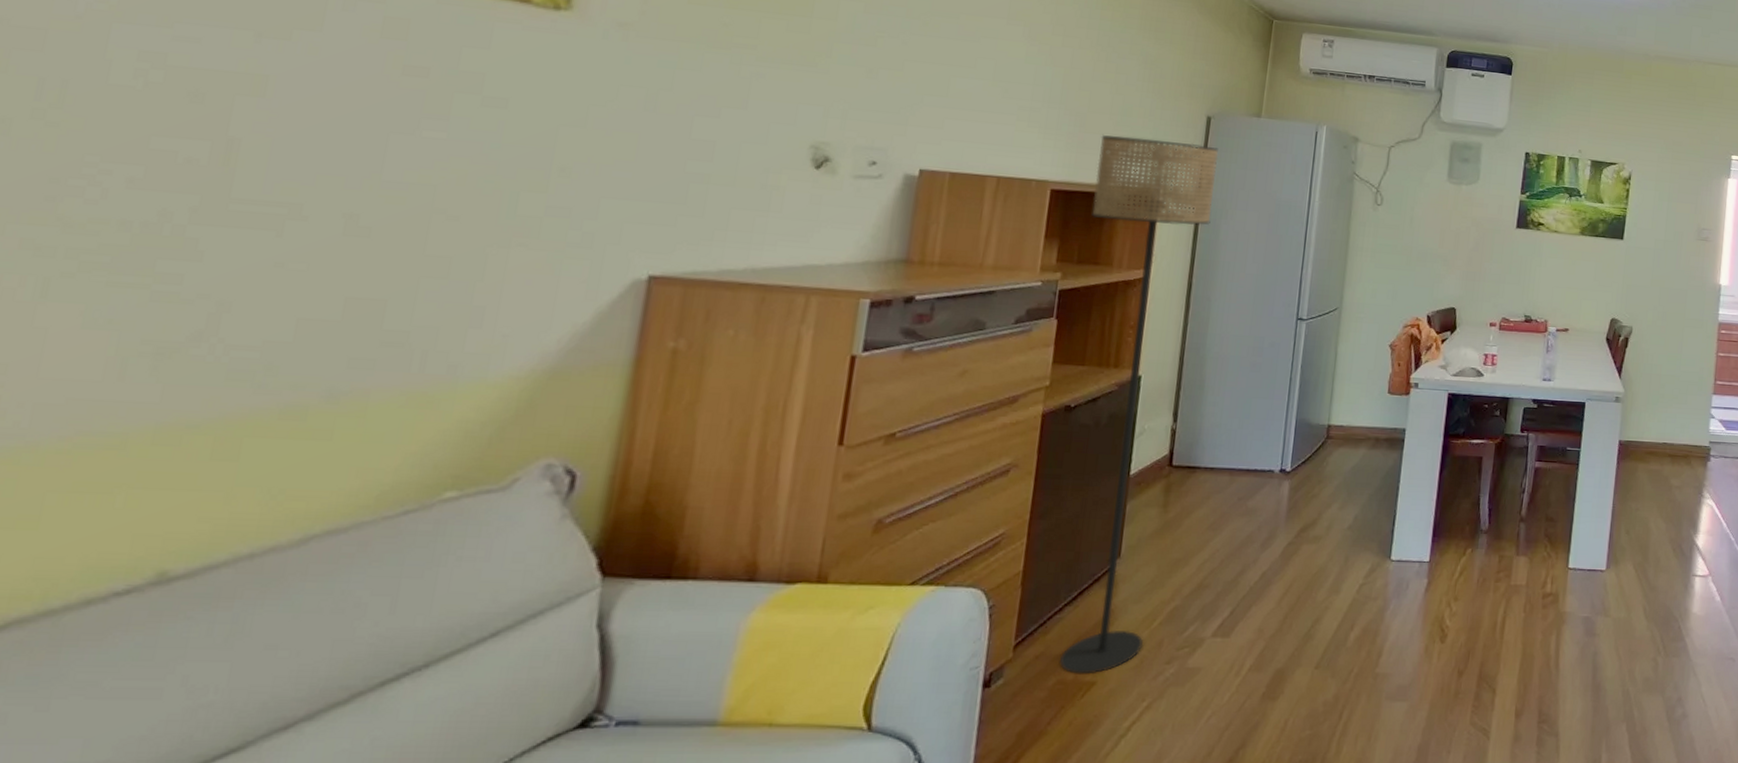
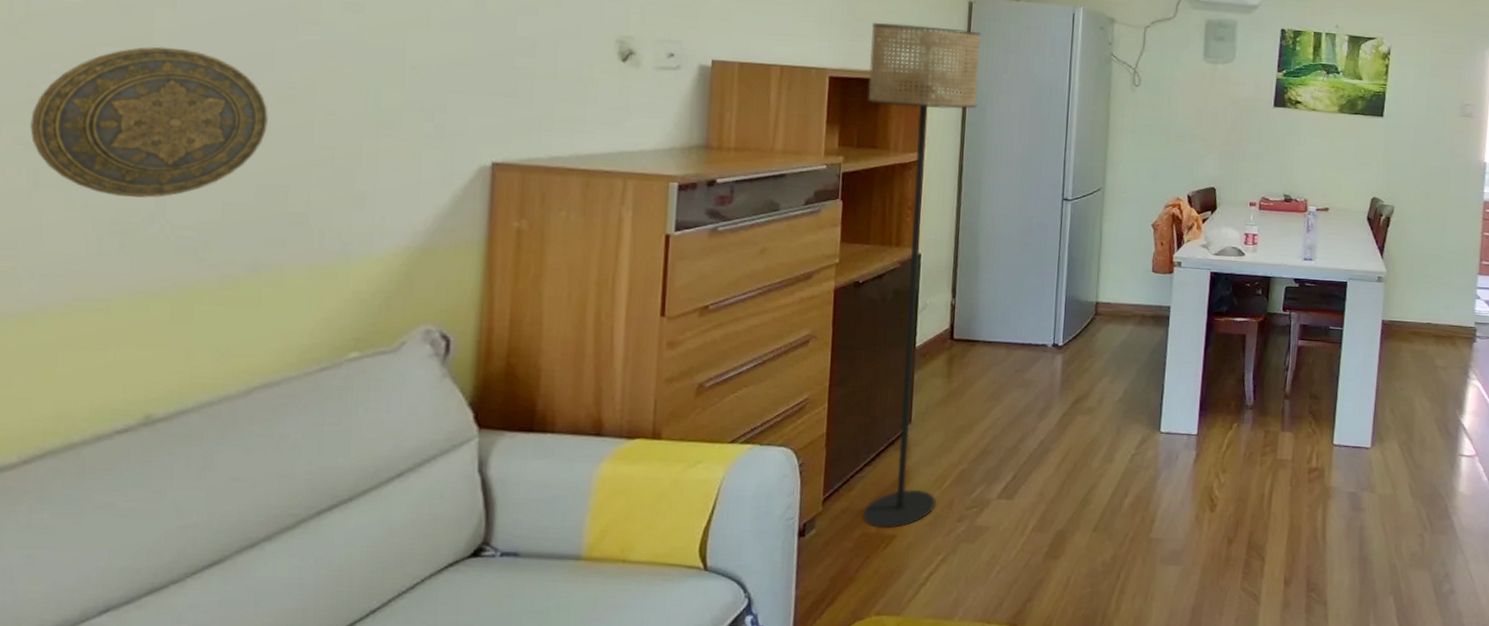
decorative plate: none [45,139,372,313] -> present [30,46,269,198]

